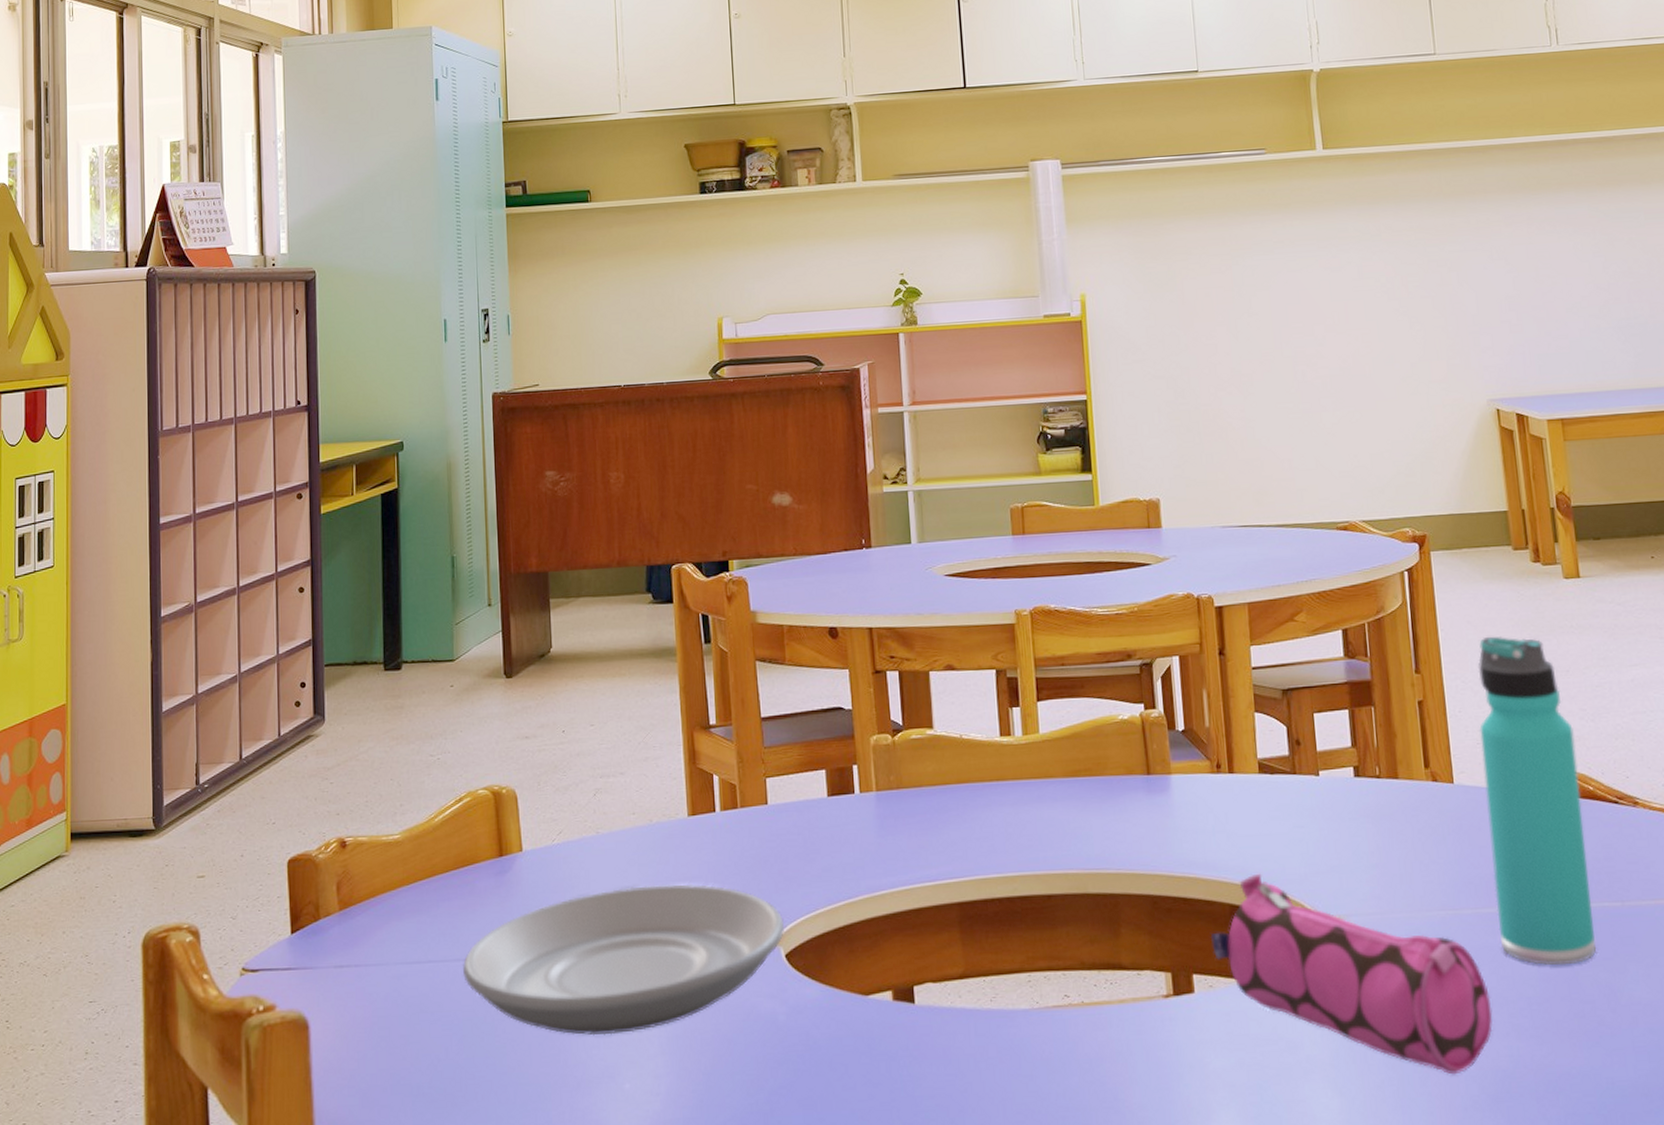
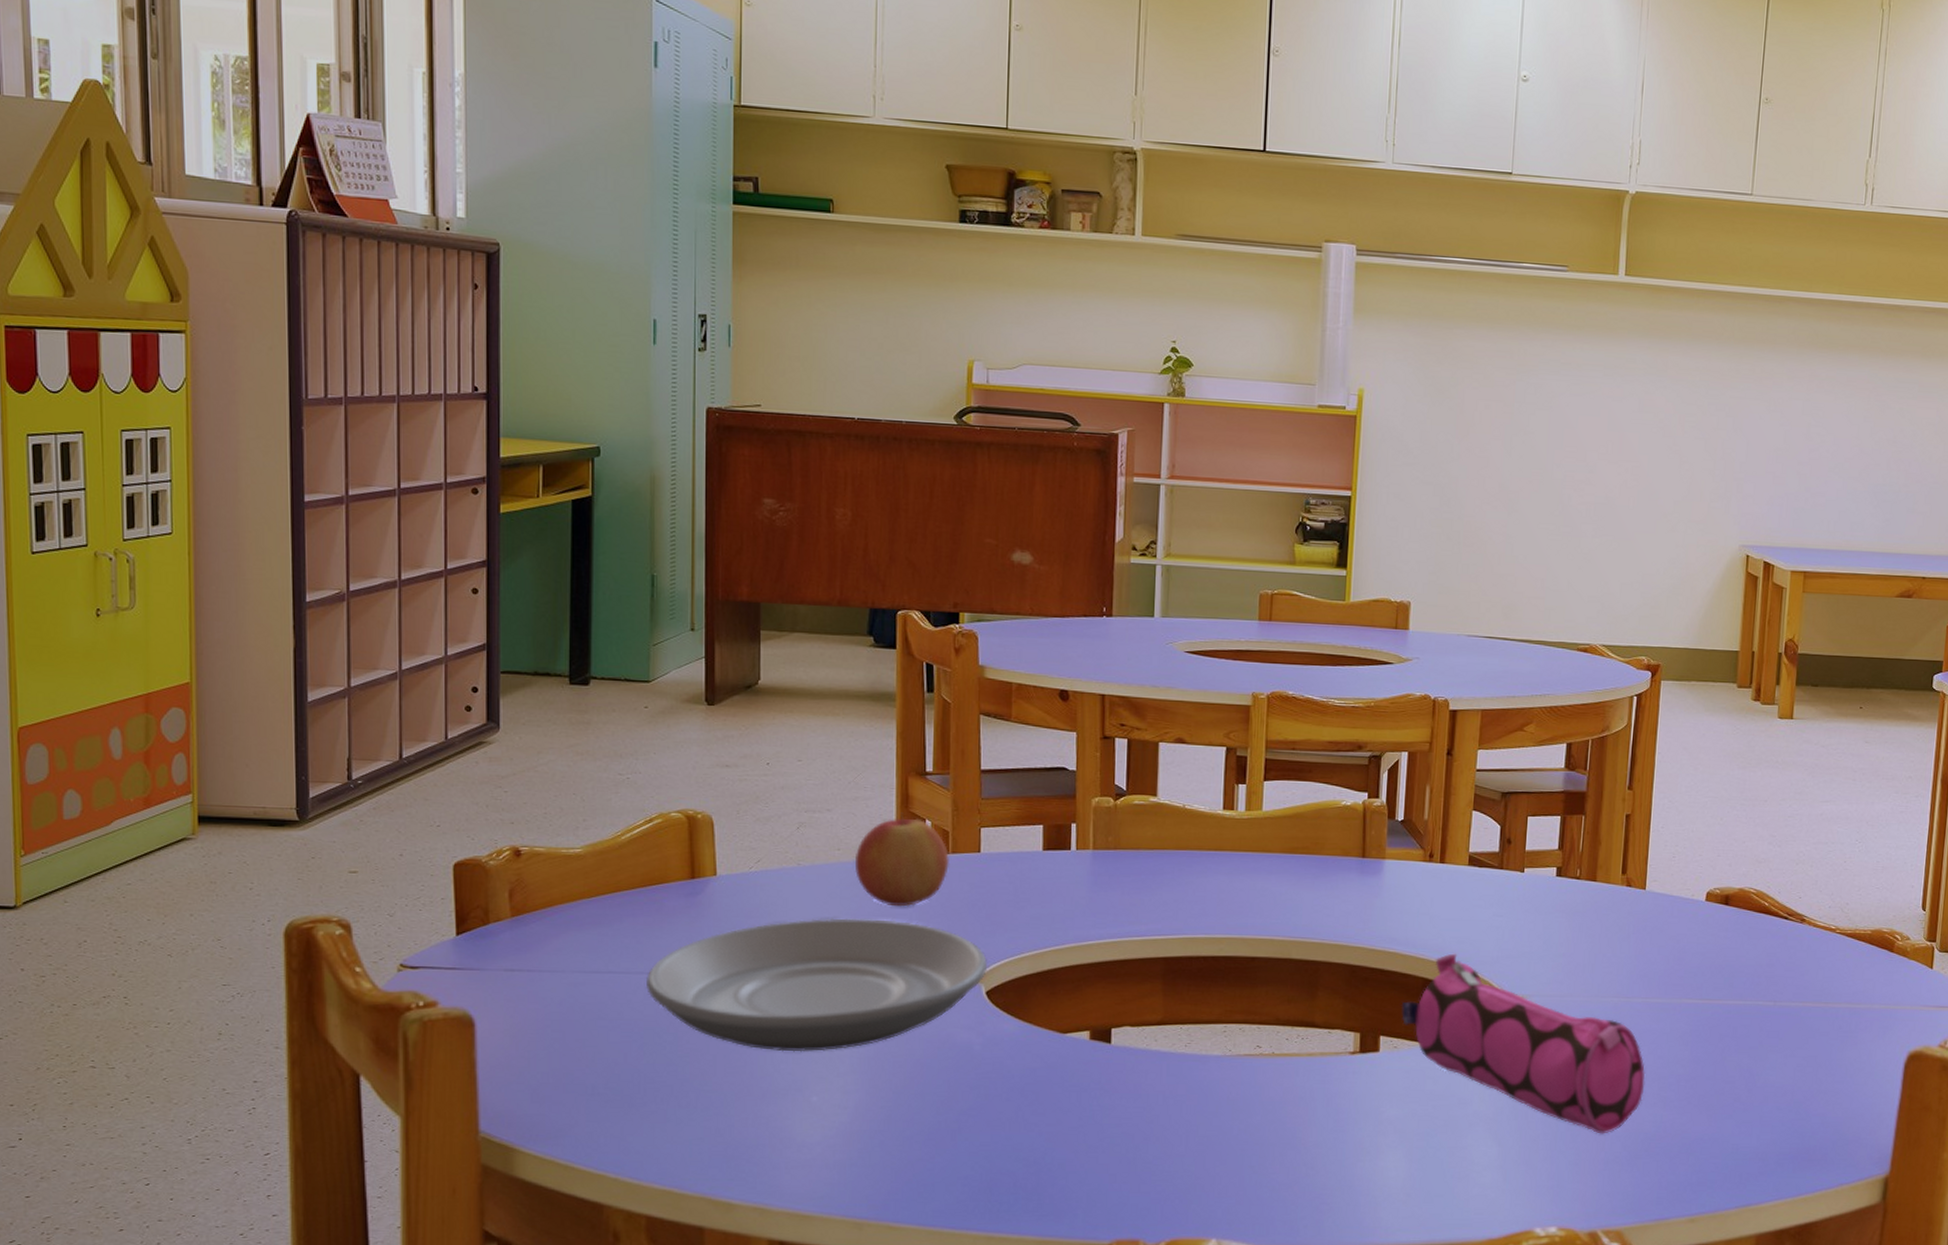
apple: none [649,769,740,869] -> present [854,812,950,907]
thermos bottle: present [1477,636,1597,966] -> none [1663,763,1761,1051]

